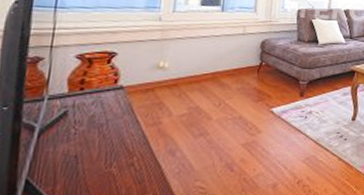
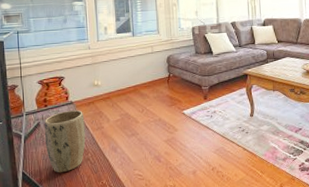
plant pot: none [70,98,137,183] -> present [44,110,86,173]

